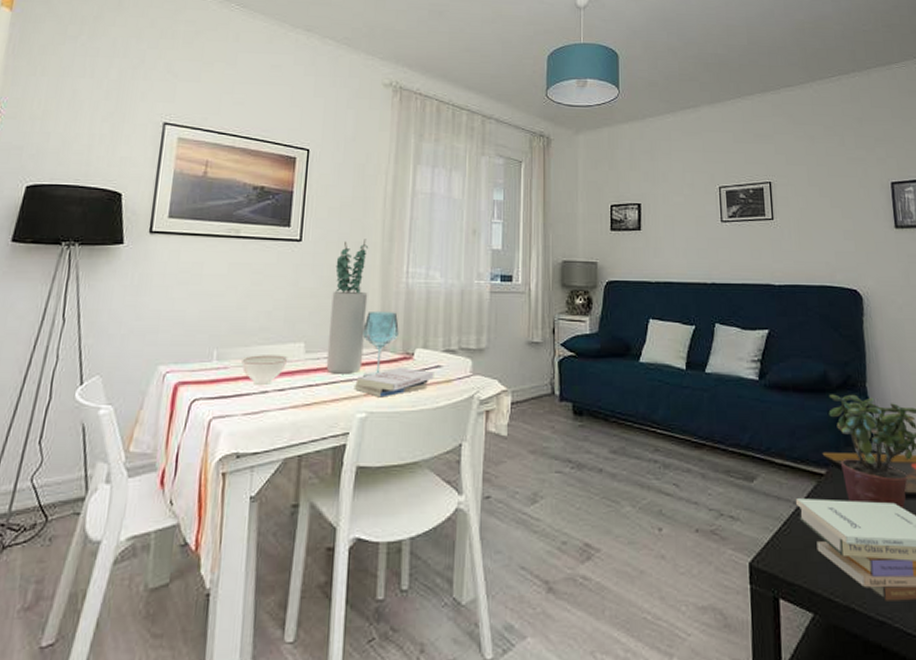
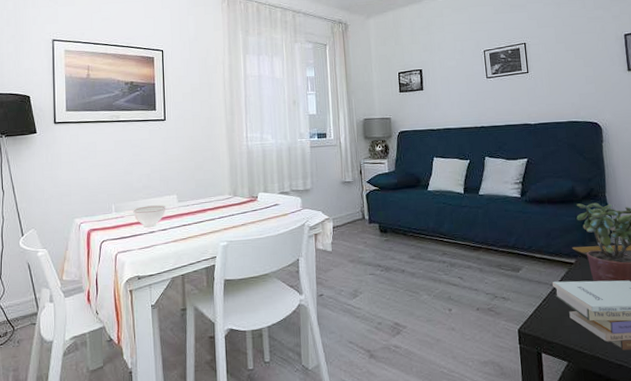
vase: present [326,239,369,374] -> none [193,115,221,216]
books: present [353,367,434,398] -> none [216,207,274,230]
wine glass: present [363,310,400,377] -> none [218,167,246,216]

